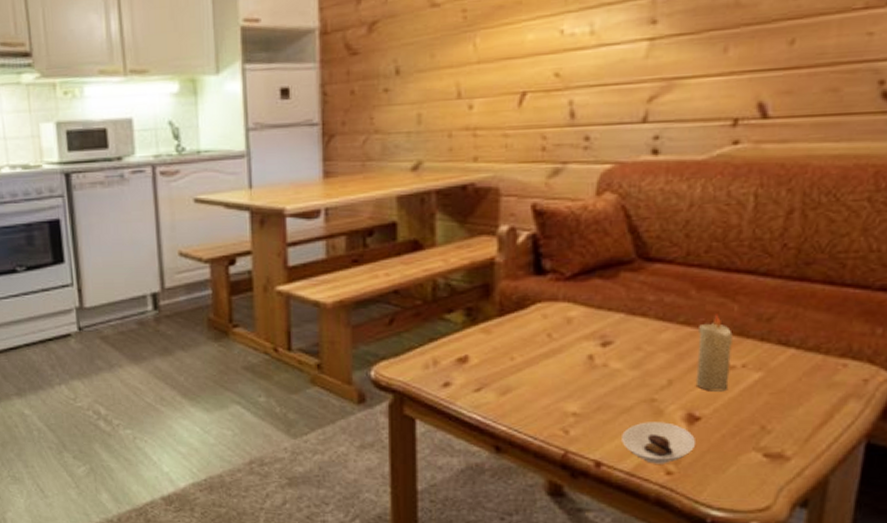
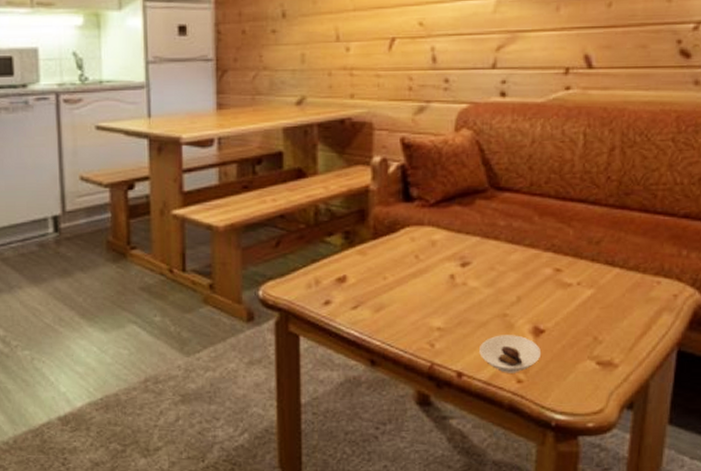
candle: present [695,314,733,392] -> none [540,237,569,307]

